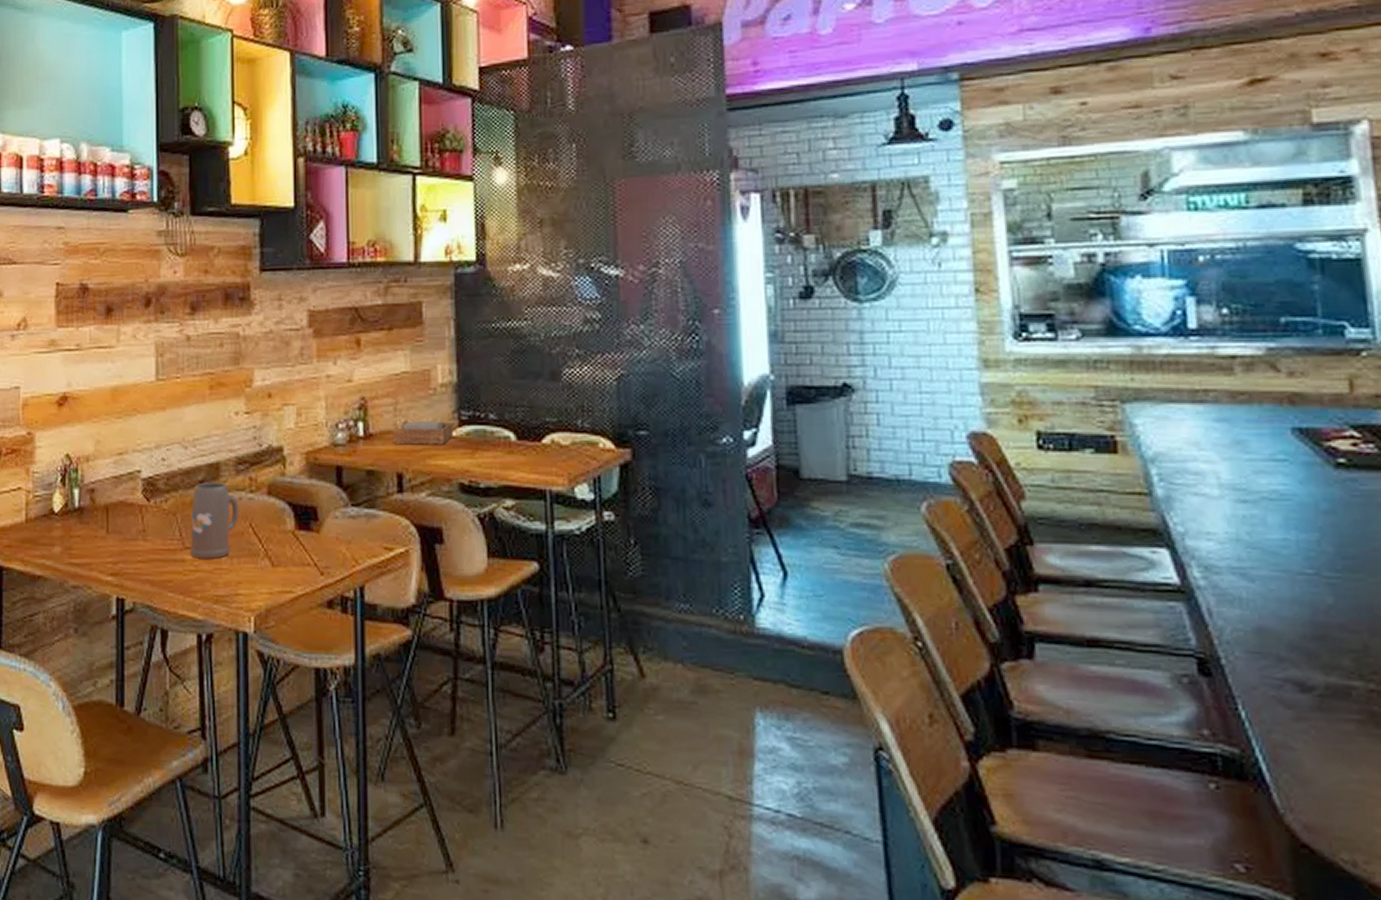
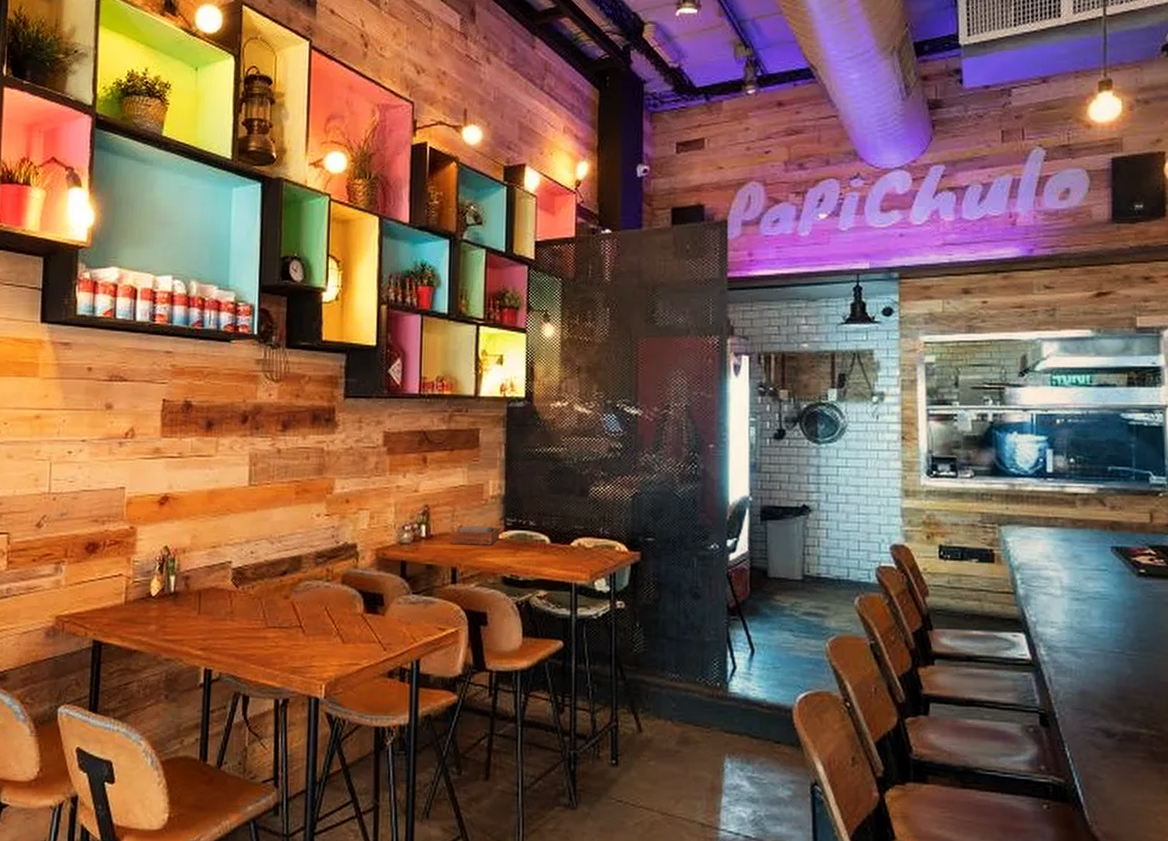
beer mug: present [190,482,239,559] -> none [272,572,317,637]

